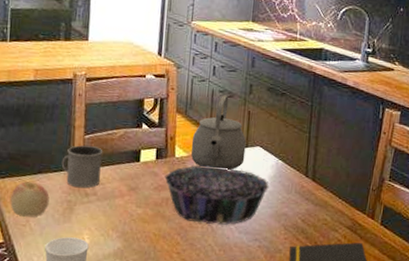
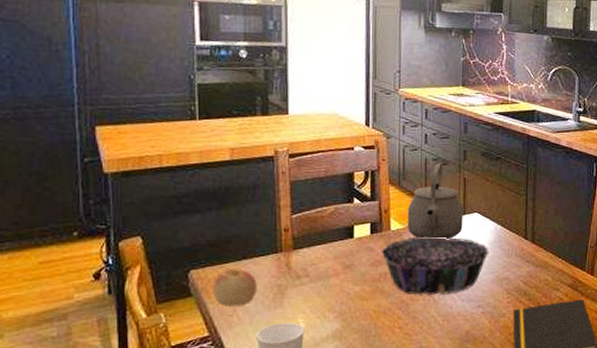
mug: present [61,145,103,188] -> none [268,226,313,271]

